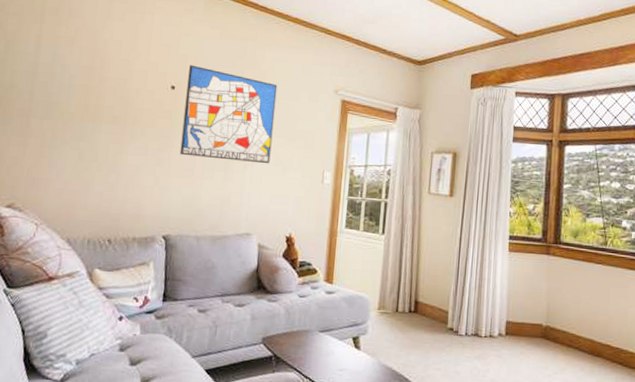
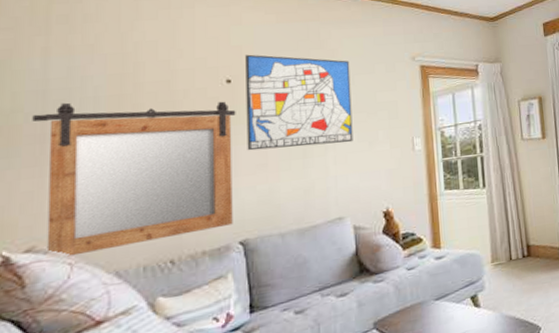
mirror: none [21,85,175,220] -> present [32,101,236,257]

